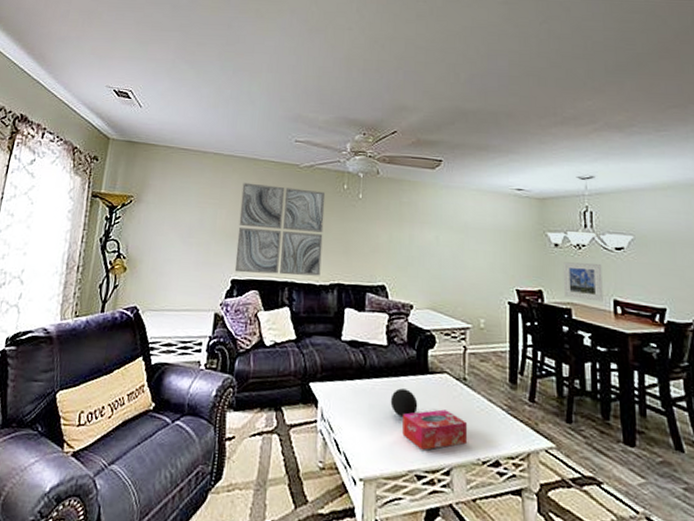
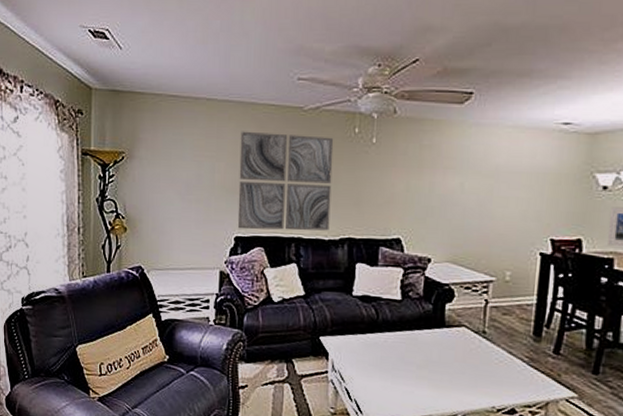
decorative ball: present [390,388,418,418] -> none [403,341,433,369]
tissue box: present [402,409,467,450] -> none [415,361,483,399]

